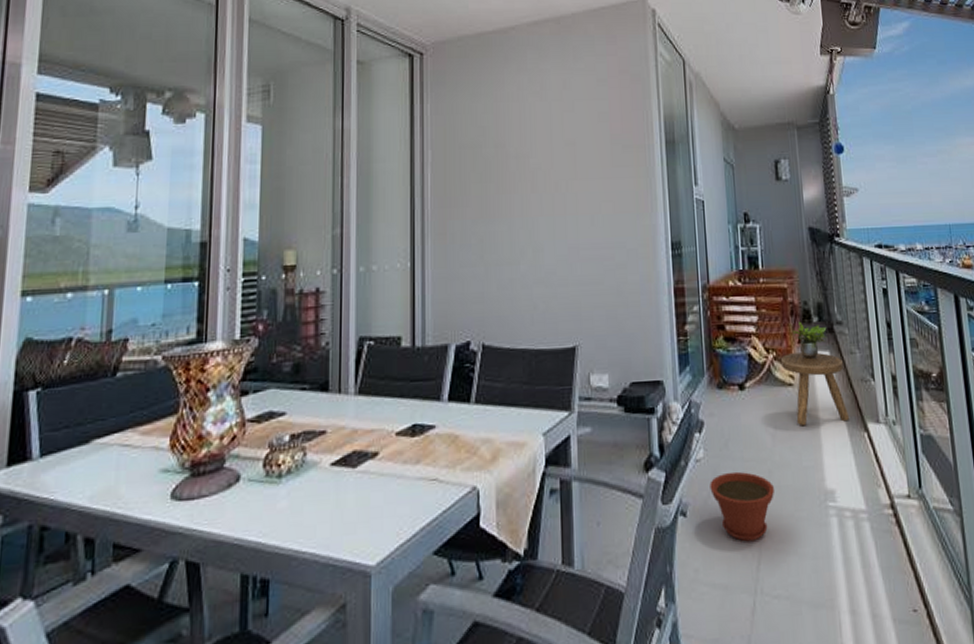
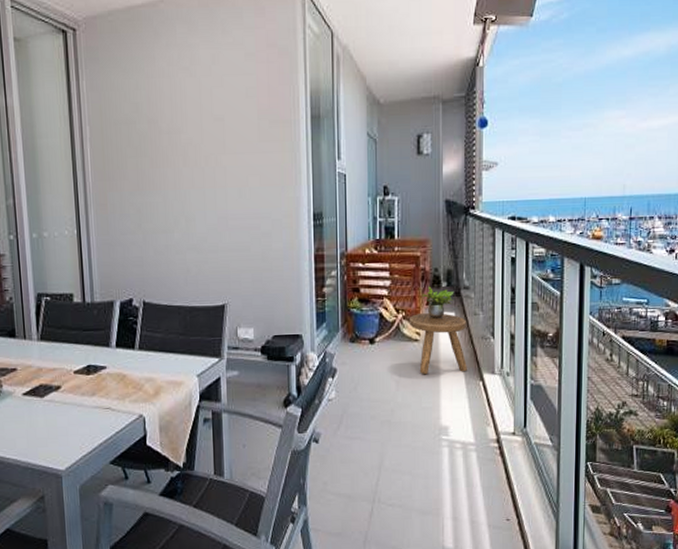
plant pot: present [710,471,774,542] -> none [339,409,395,464]

